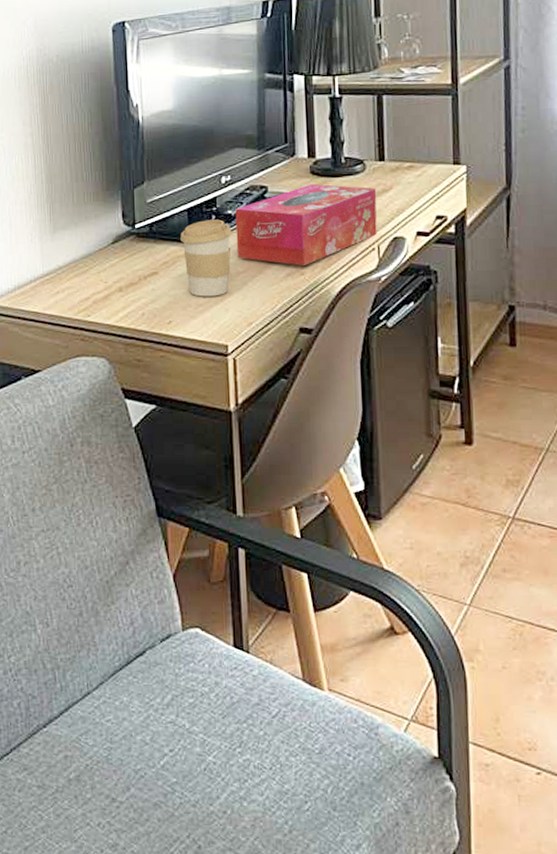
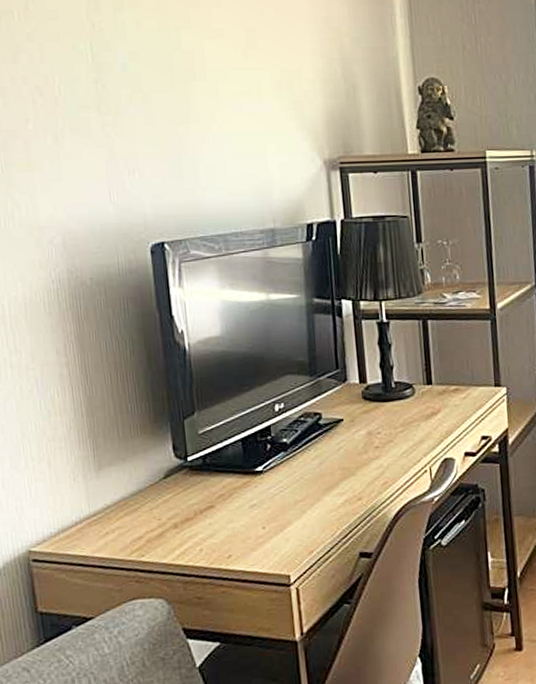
coffee cup: present [180,219,232,297] -> none [235,448,289,528]
tissue box: present [235,184,377,266] -> none [290,409,429,491]

